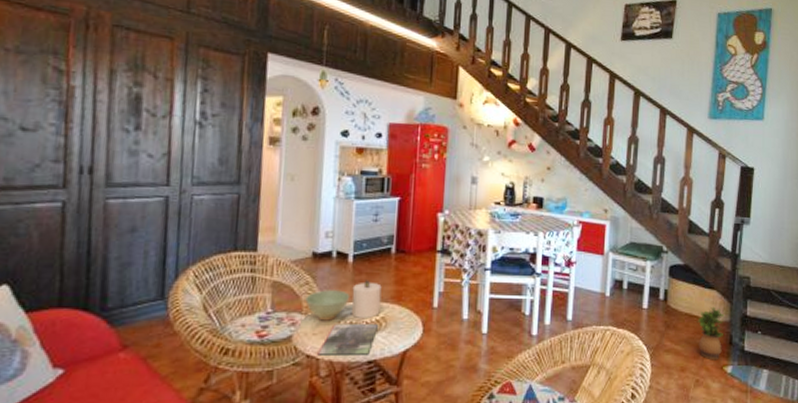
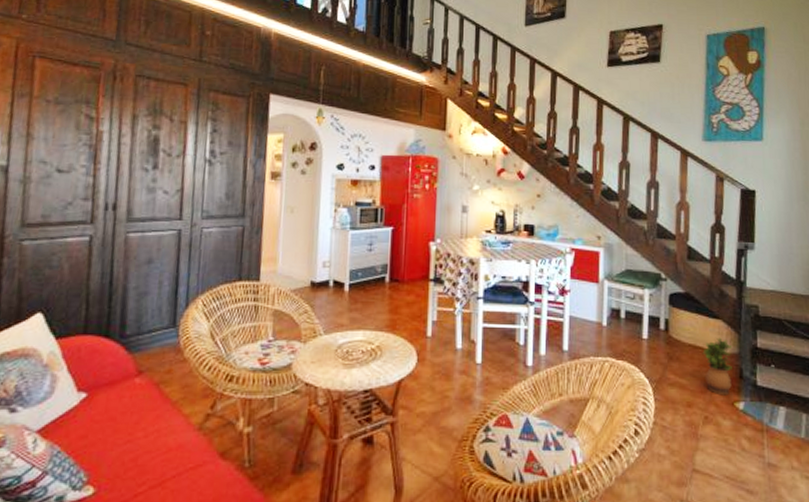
bowl: present [305,290,350,321] -> none [304,318,347,349]
magazine: present [317,324,378,355] -> none [316,352,373,384]
candle: present [351,280,382,320] -> none [347,309,377,348]

